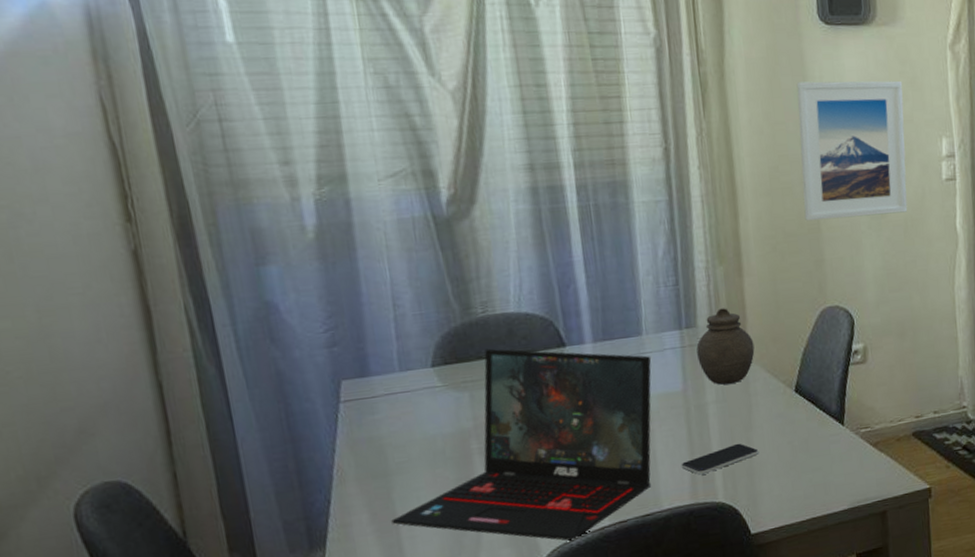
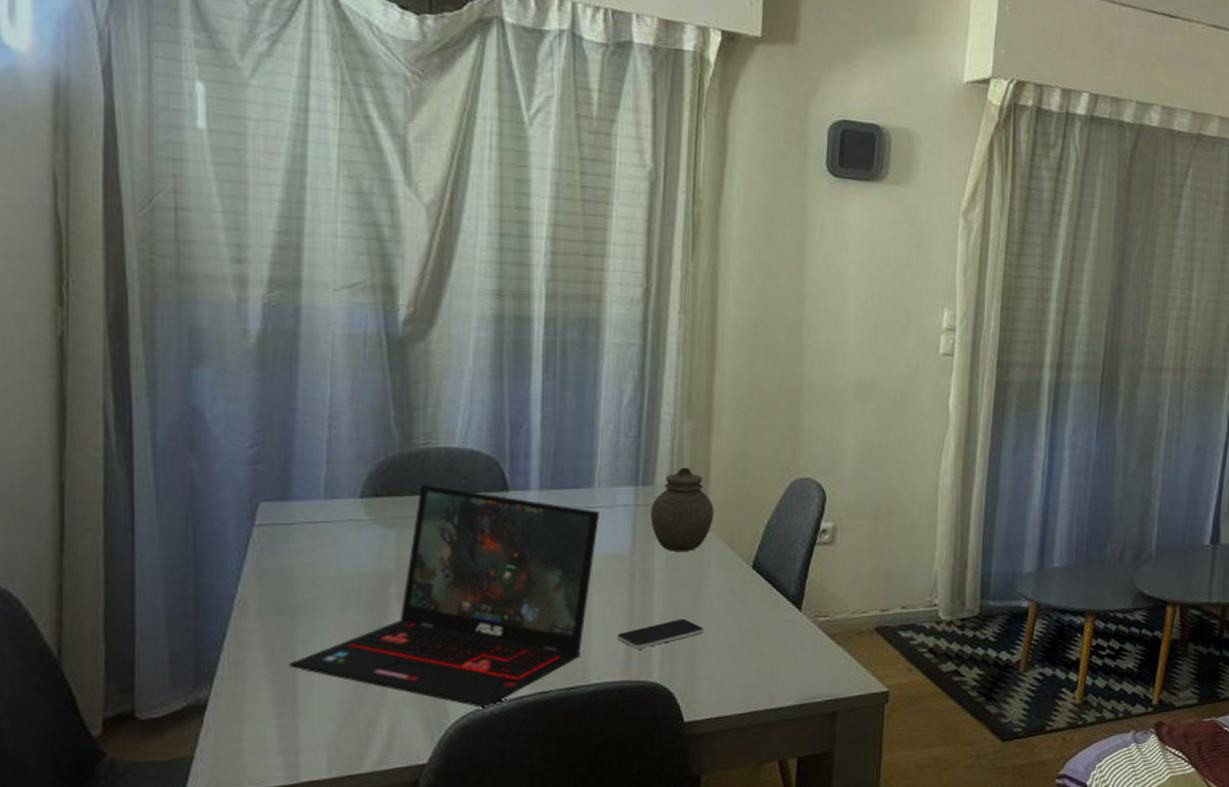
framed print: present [796,80,908,222] -> none [786,234,908,385]

